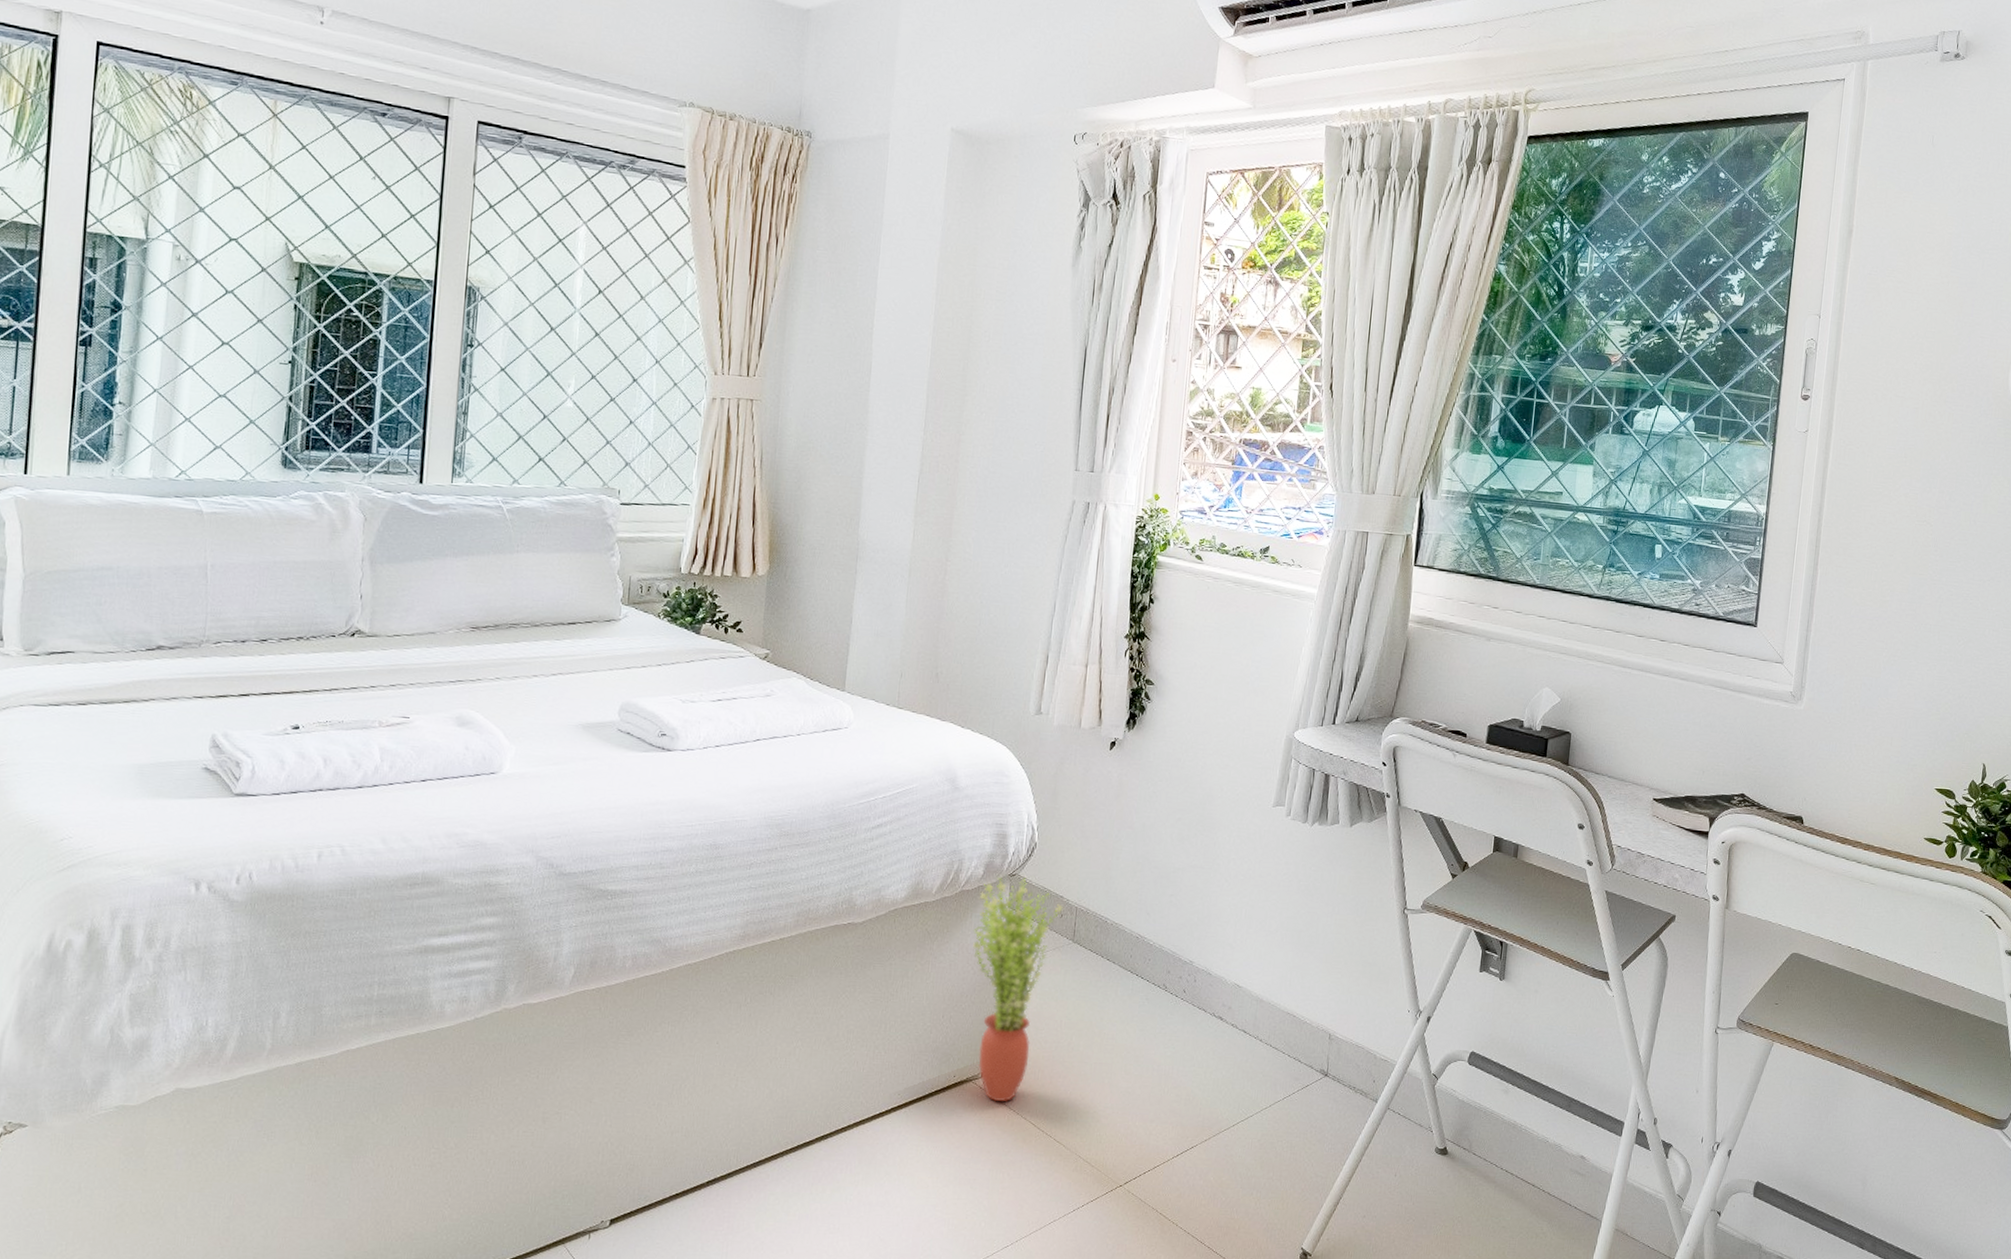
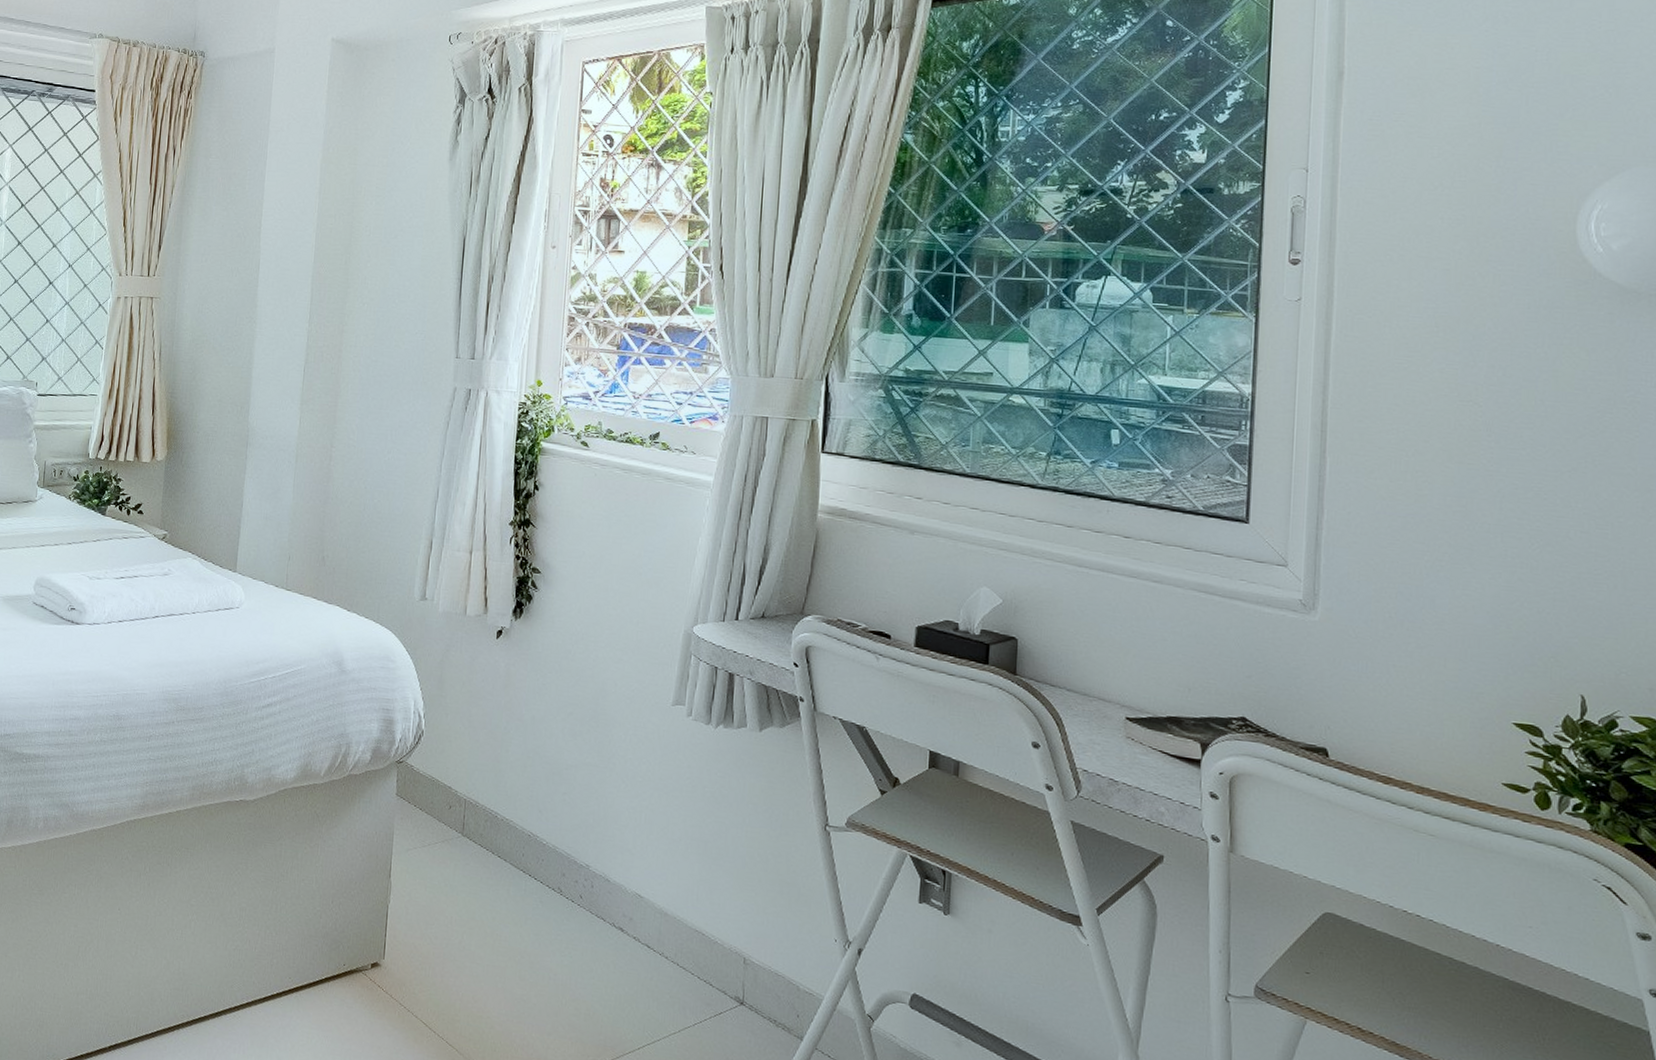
potted plant: present [973,876,1063,1102] -> none [361,762,452,997]

